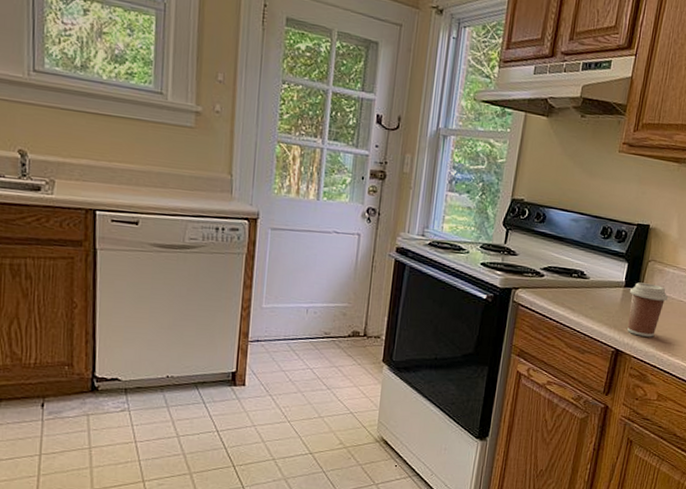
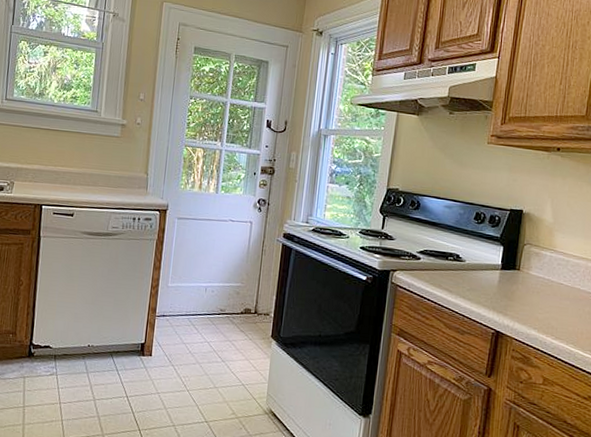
coffee cup: present [627,282,669,337] -> none [506,265,548,320]

